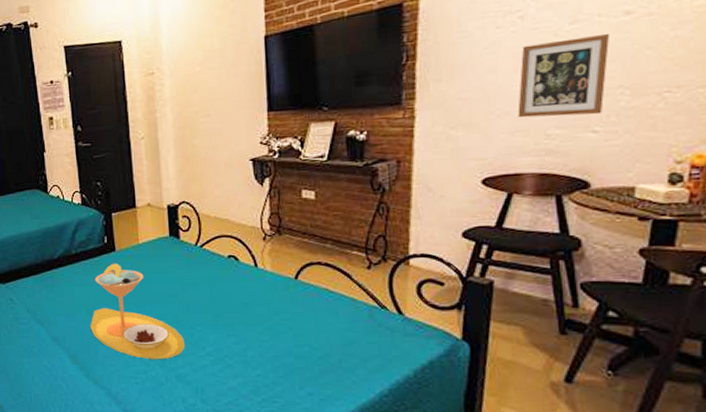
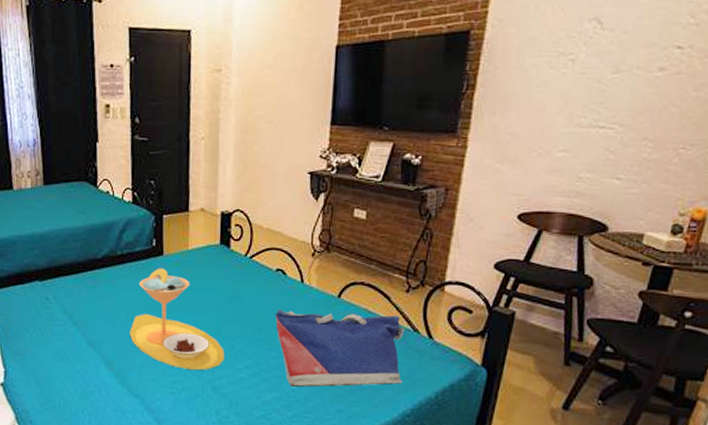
tote bag: none [231,293,375,372] -> present [275,309,404,388]
picture frame: present [517,33,611,118] -> none [557,86,645,163]

